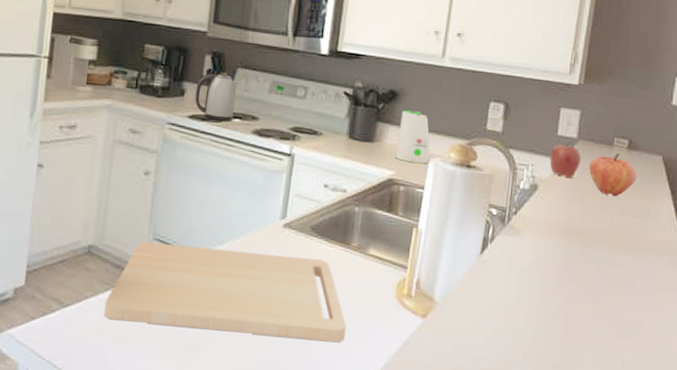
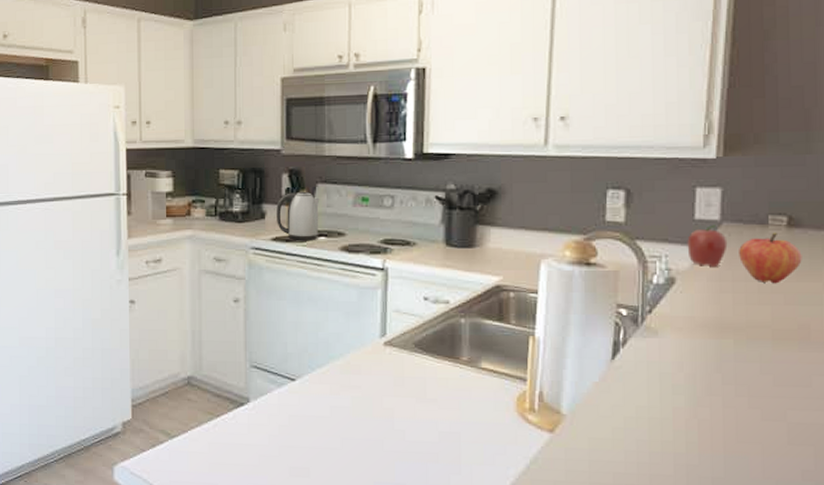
cutting board: present [104,241,346,343] -> none [210,369,464,463]
soap dispenser: present [396,110,431,164] -> none [501,209,541,266]

